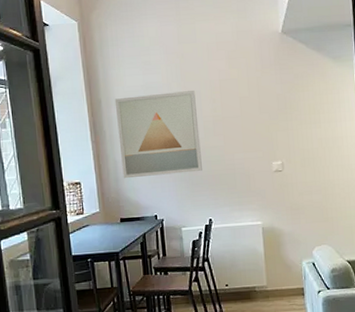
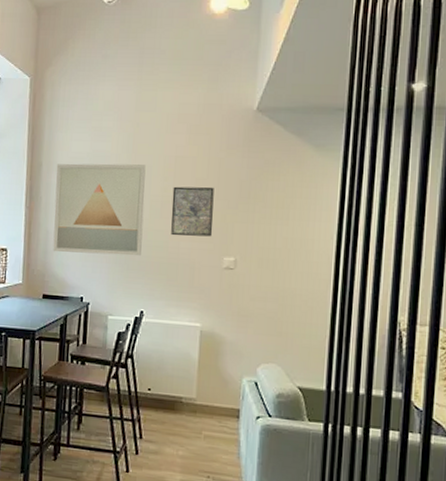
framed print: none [221,103,261,150] -> present [171,186,214,237]

